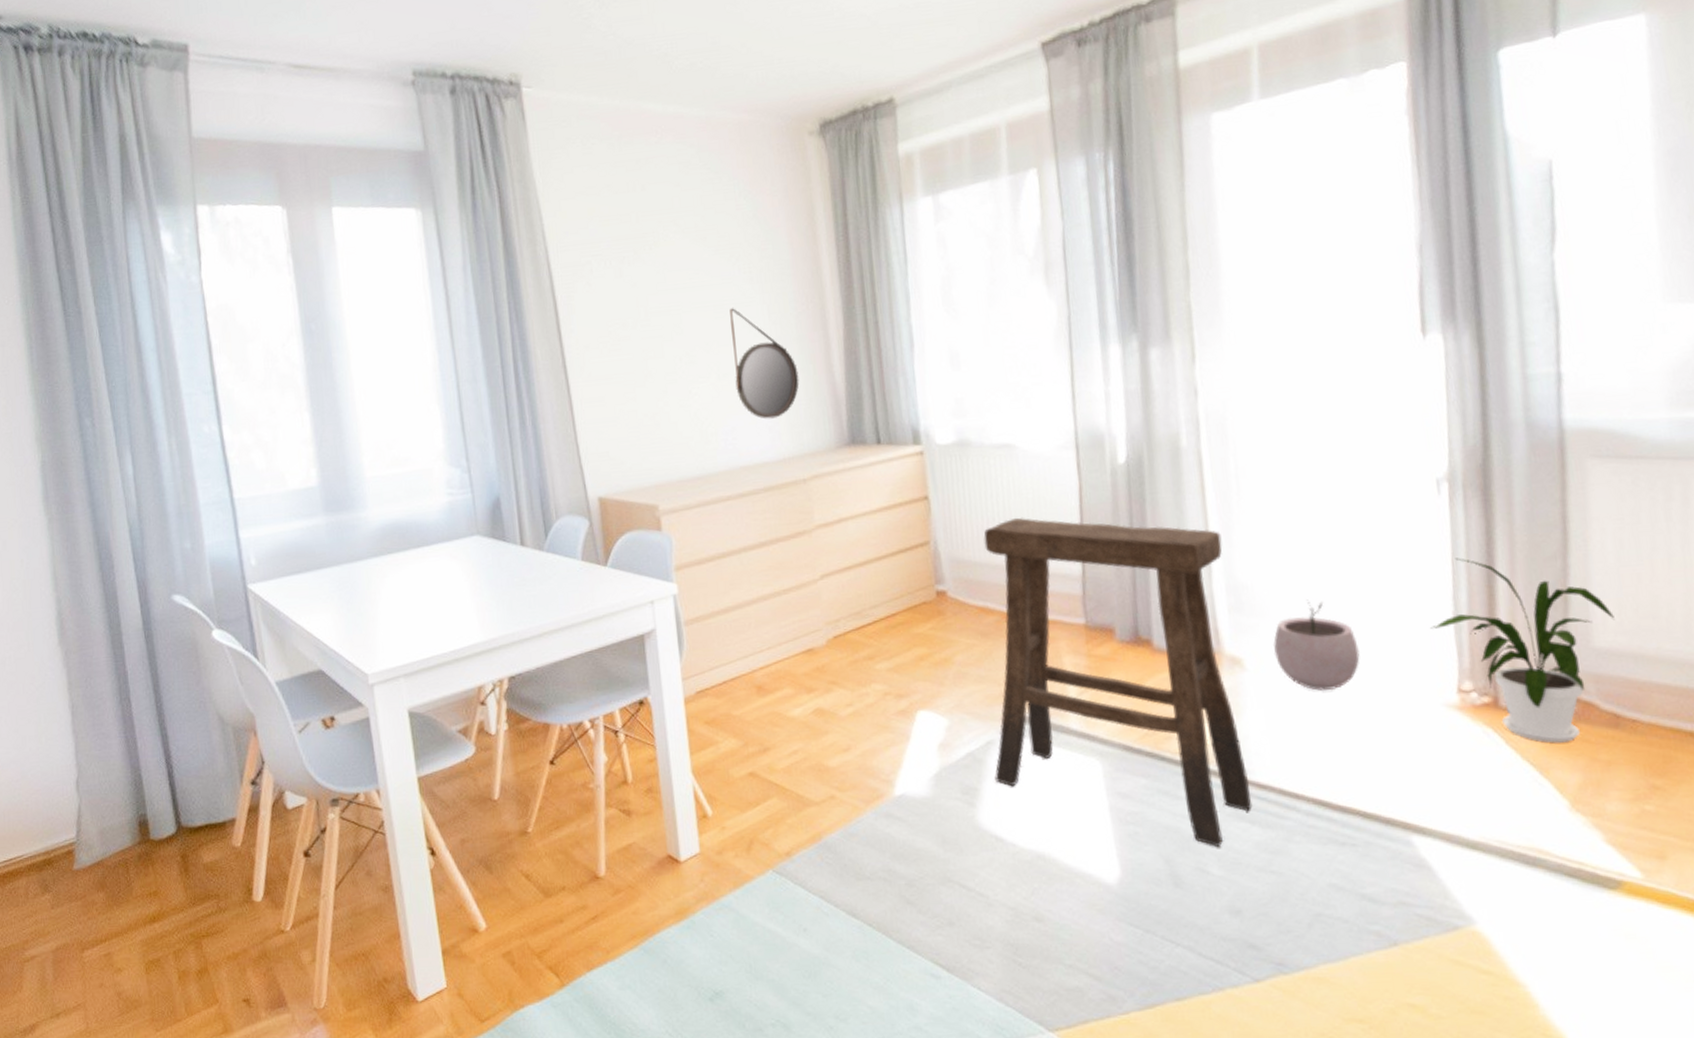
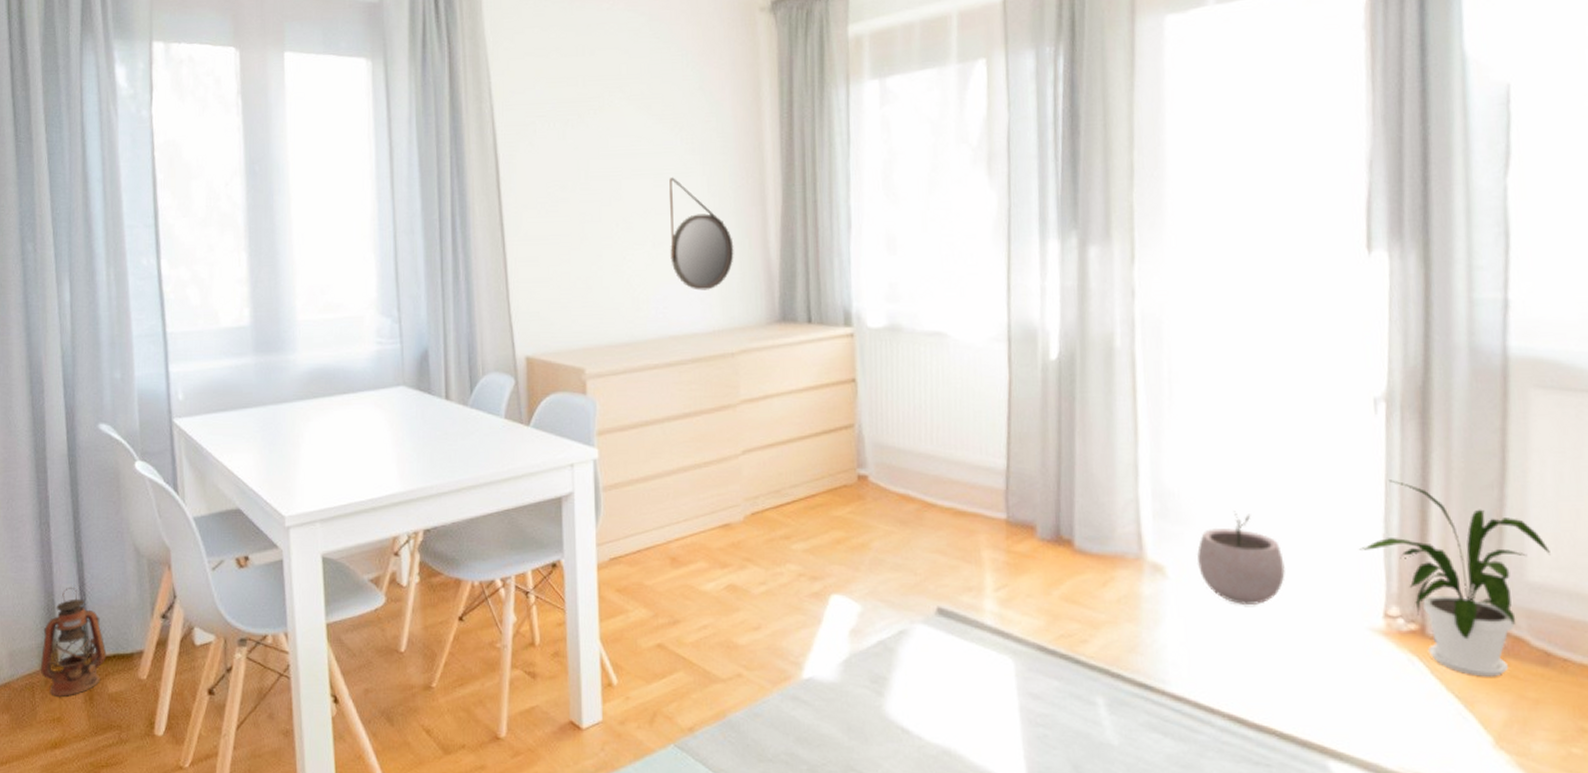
lantern: none [132,760,199,871] -> present [40,586,107,697]
stool: present [983,517,1253,848] -> none [905,406,1166,757]

